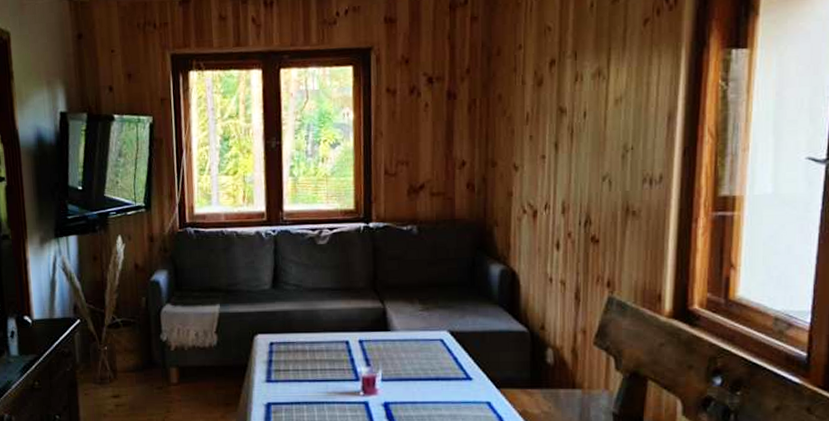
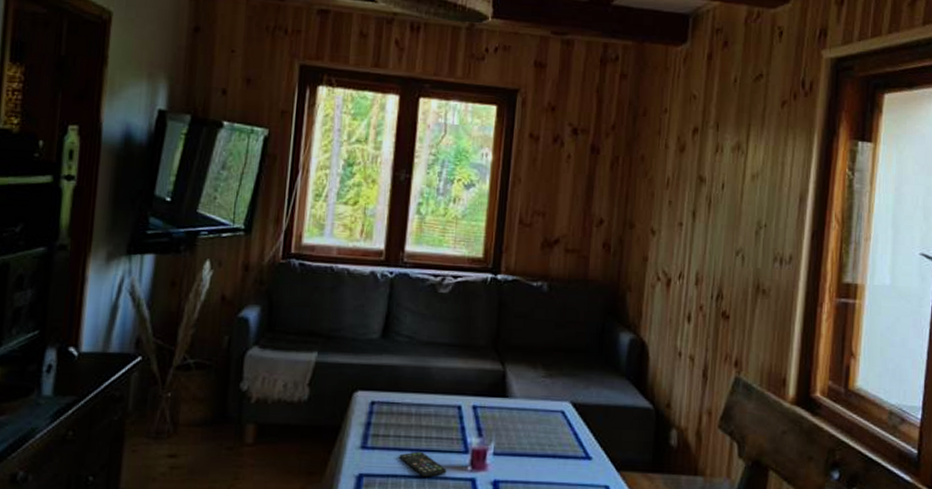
smartphone: none [299,381,342,403] -> present [399,451,447,477]

